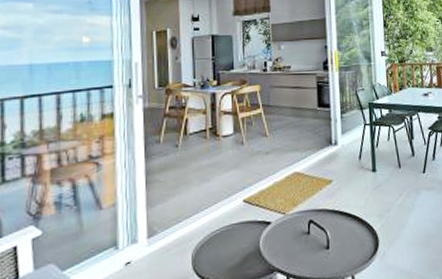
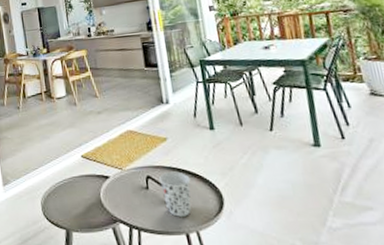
cup: none [320,214,351,262] -> present [158,171,191,217]

